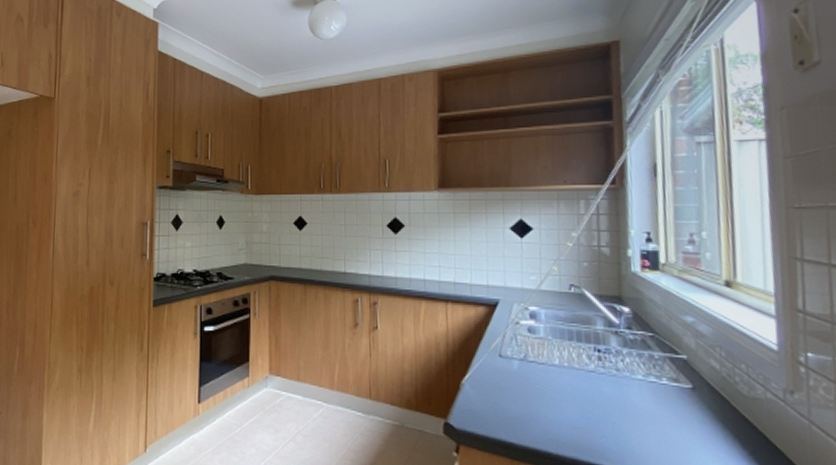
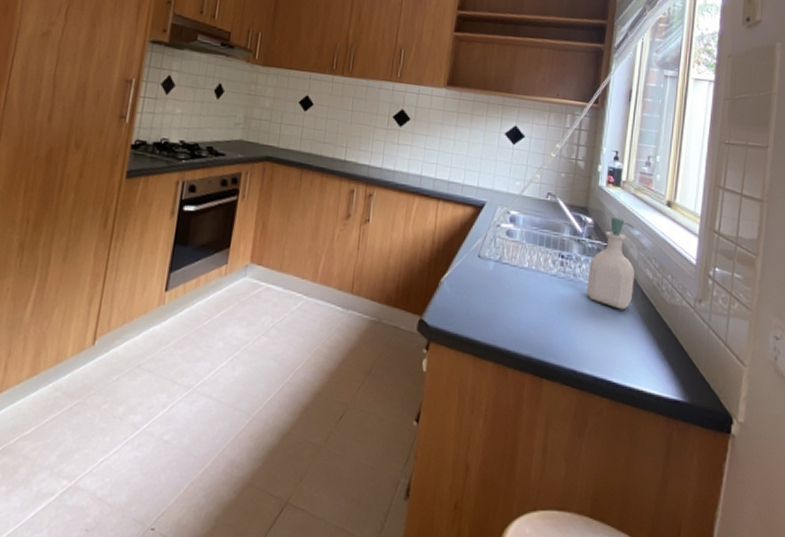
soap bottle: none [634,304,697,406] -> present [586,217,634,310]

